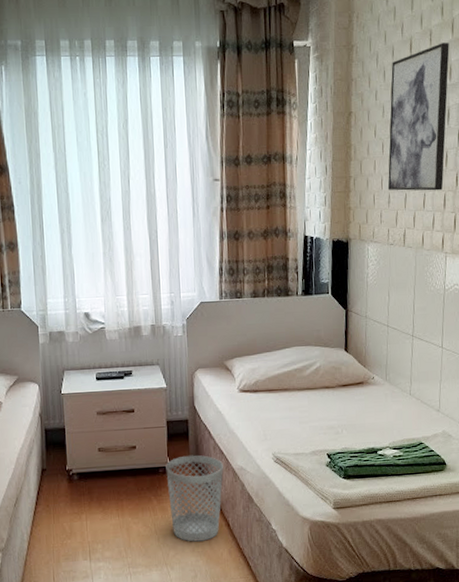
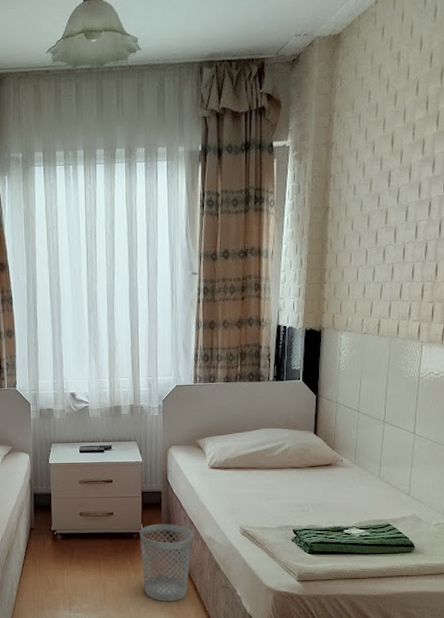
wall art: present [387,43,449,191] -> none [363,136,433,282]

